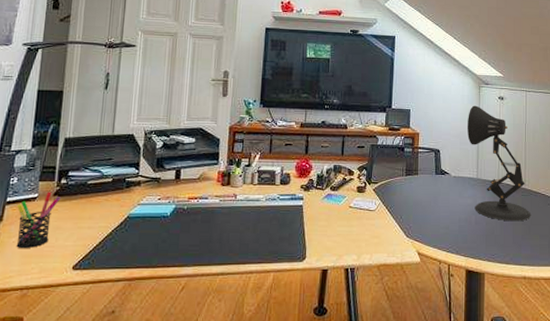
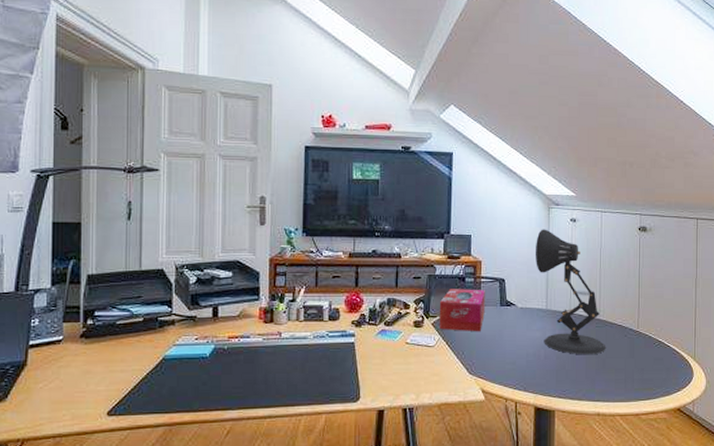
pen holder: present [16,192,61,249] -> none [40,333,88,395]
tissue box: none [379,158,422,198] -> present [439,289,485,332]

